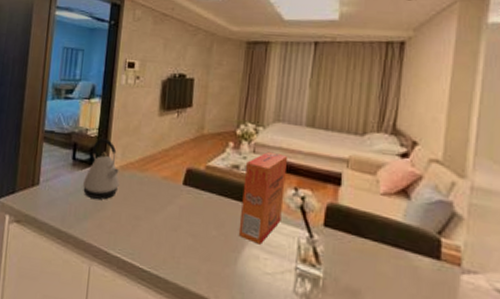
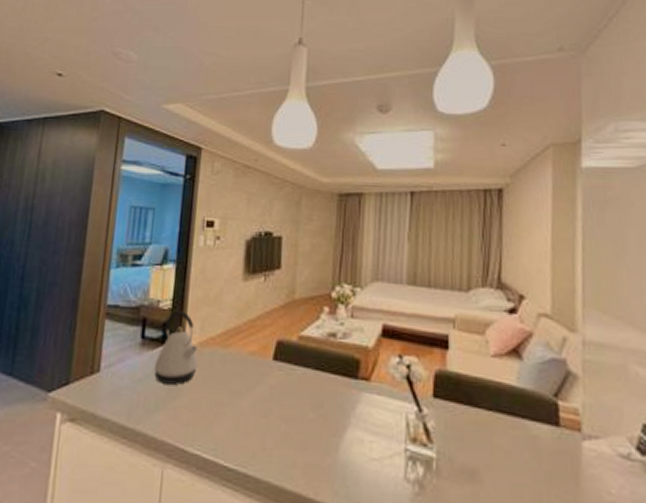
cereal box: present [238,151,287,245] -> none [339,315,388,425]

